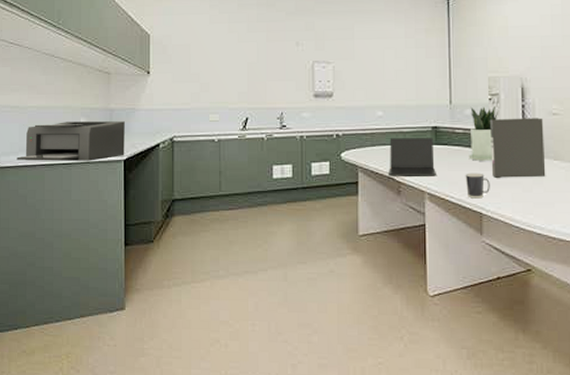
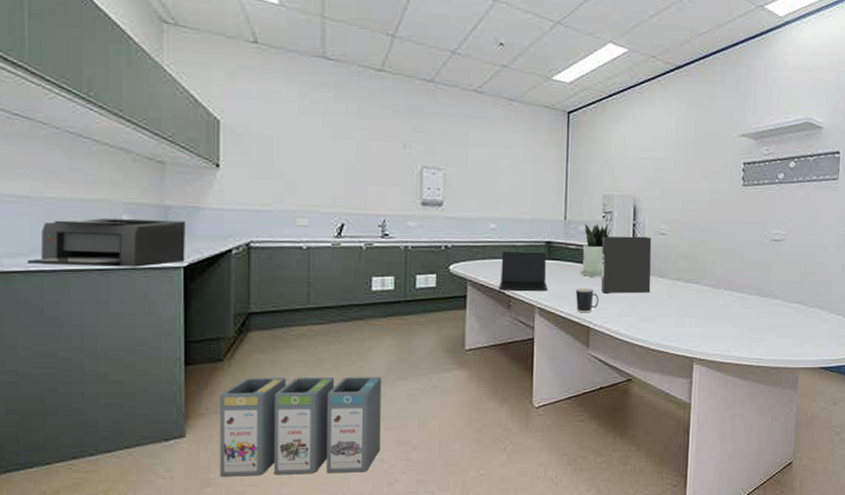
recycling bin: none [151,258,284,353] -> present [219,377,382,477]

